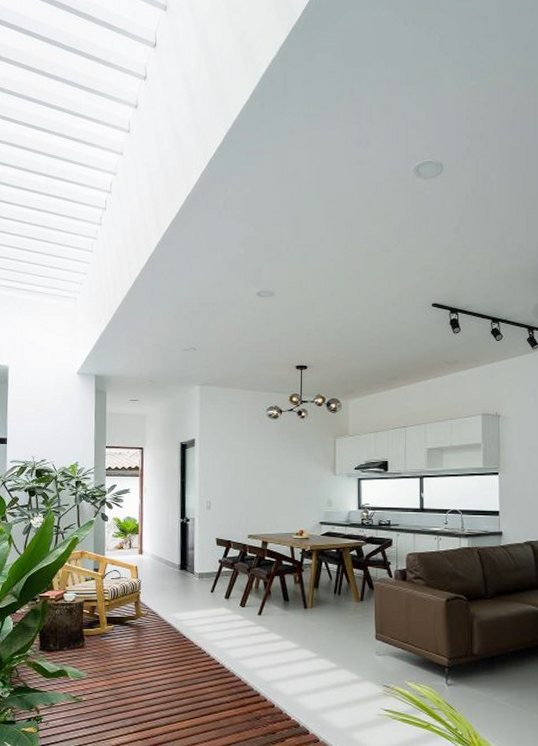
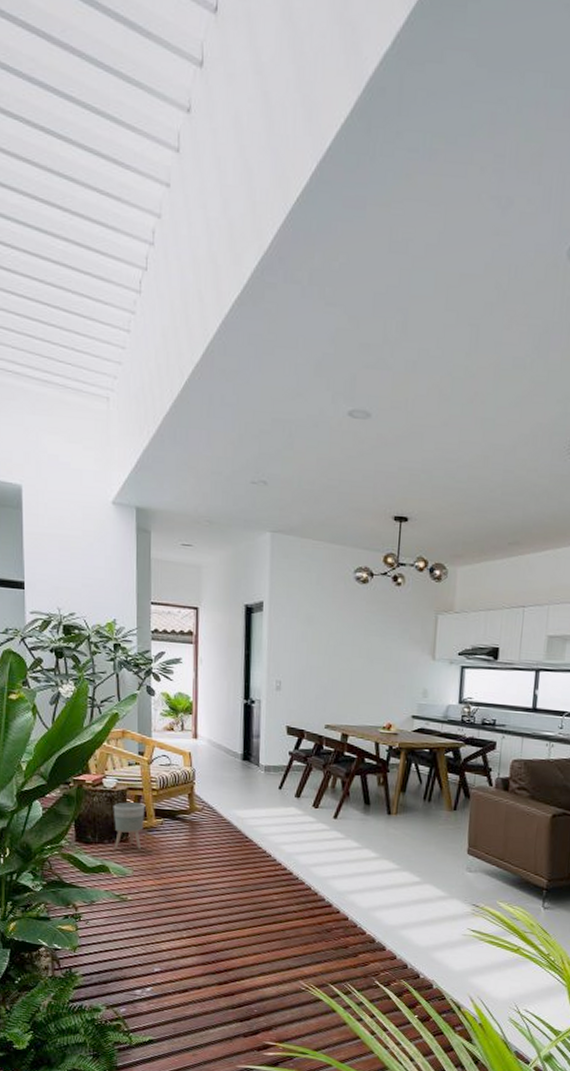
planter: none [71,613,99,655] -> present [113,802,146,850]

